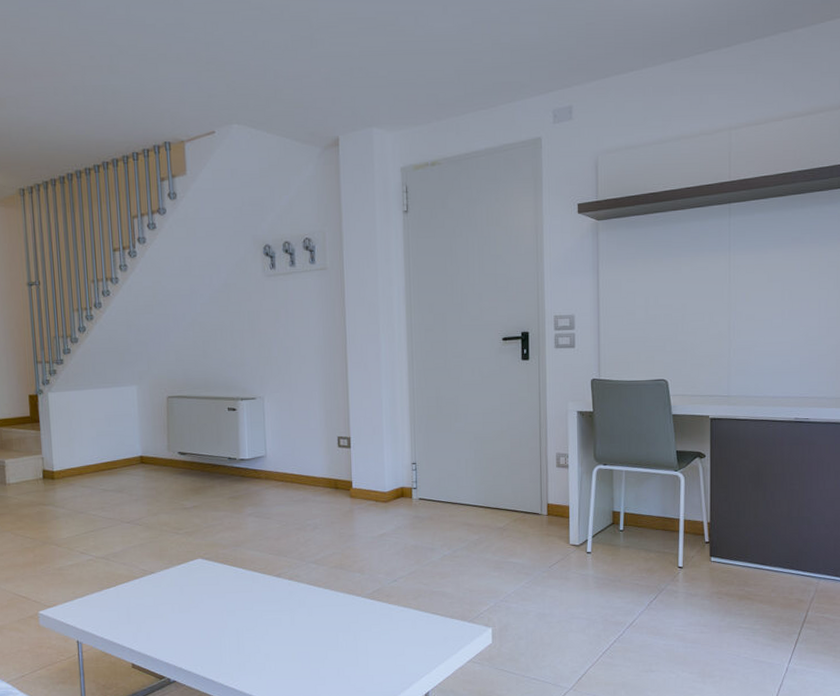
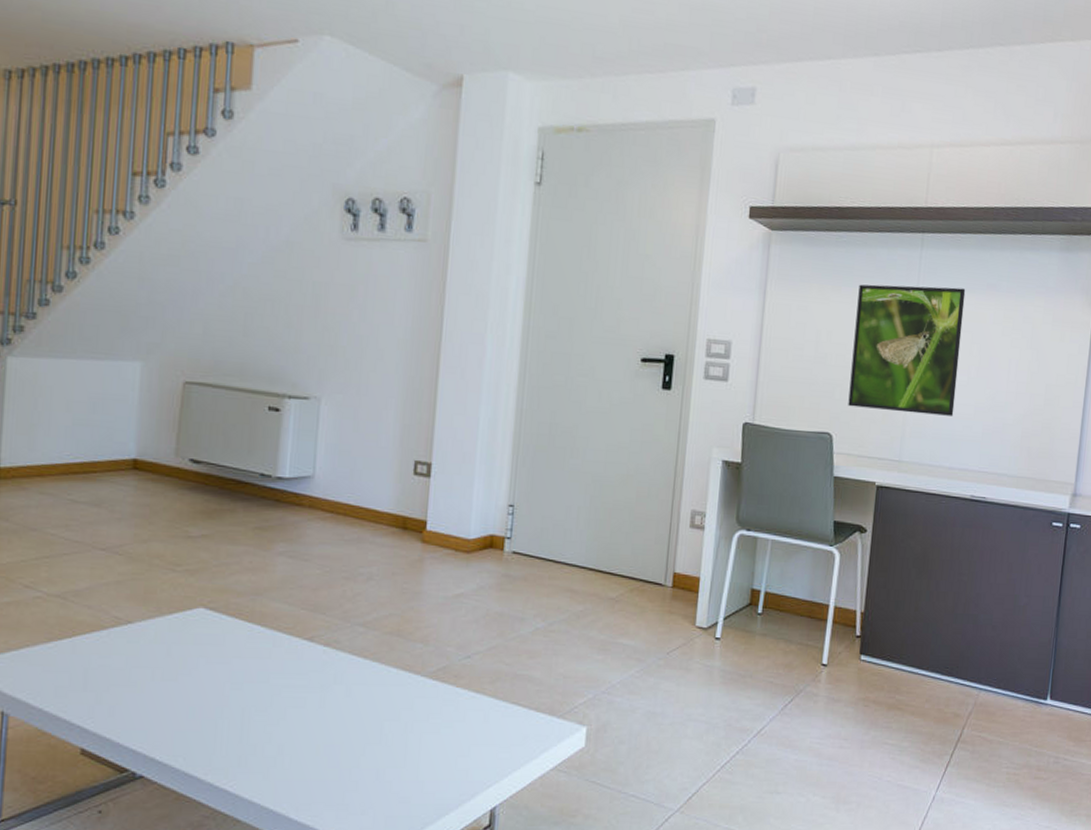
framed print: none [678,245,773,356] -> present [848,284,966,416]

